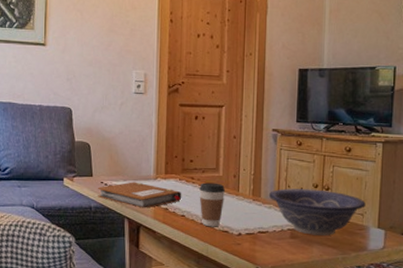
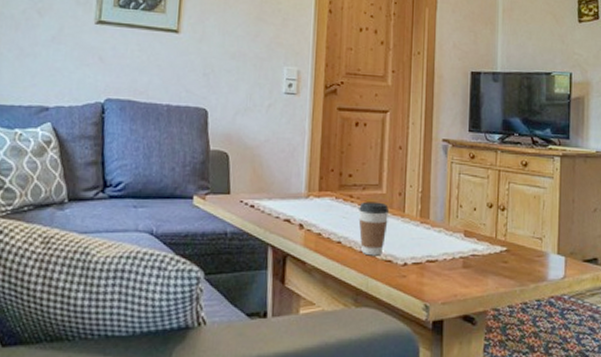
notebook: present [97,182,182,208] -> none [235,200,339,234]
decorative bowl: present [268,188,366,236] -> none [438,208,544,264]

